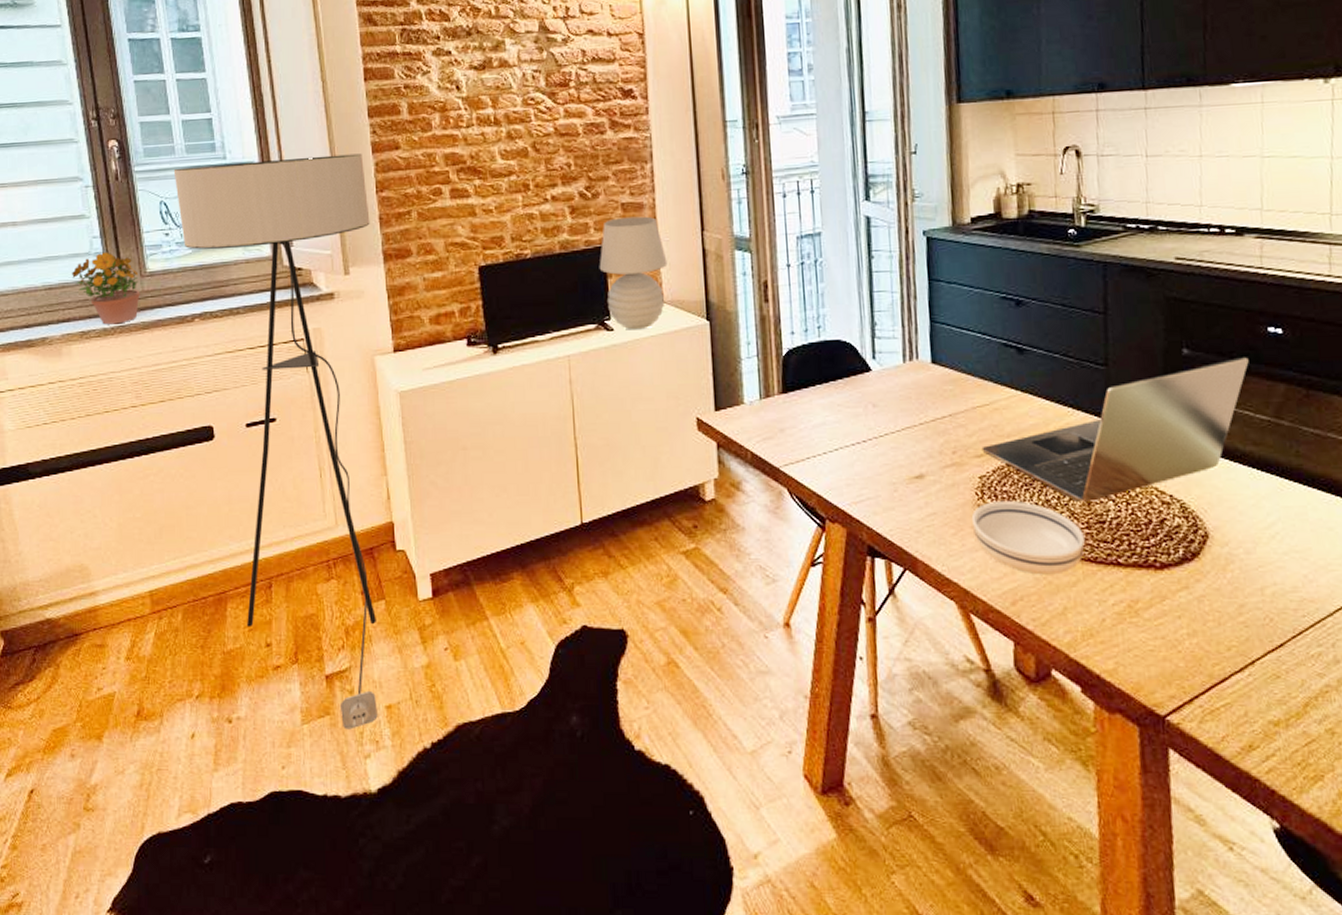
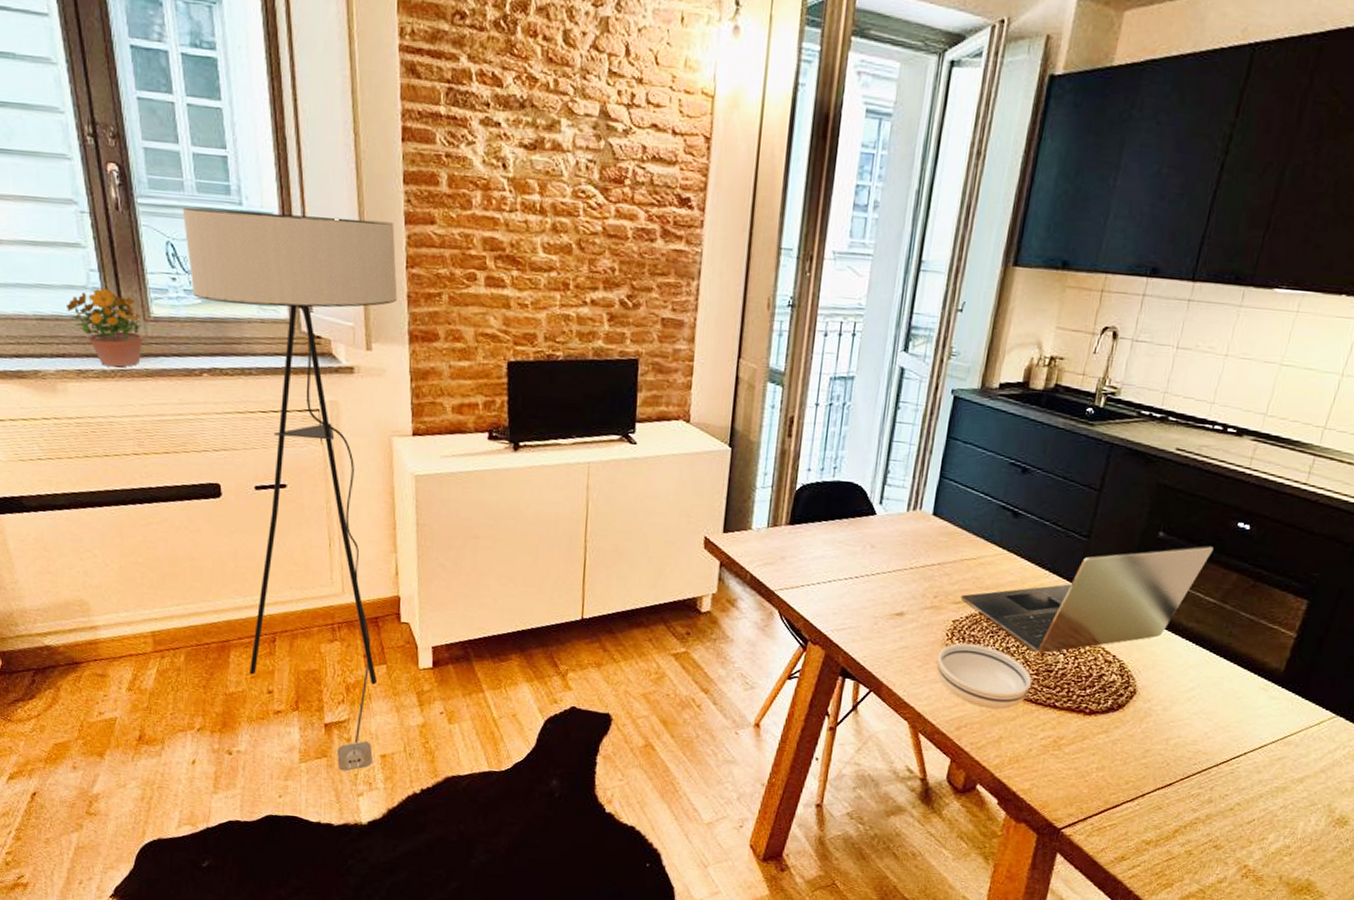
table lamp: present [599,216,668,330] -> none [630,332,700,447]

